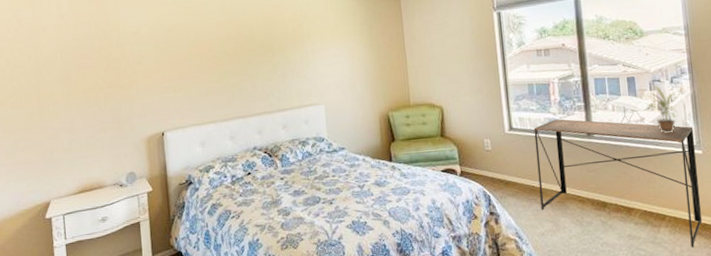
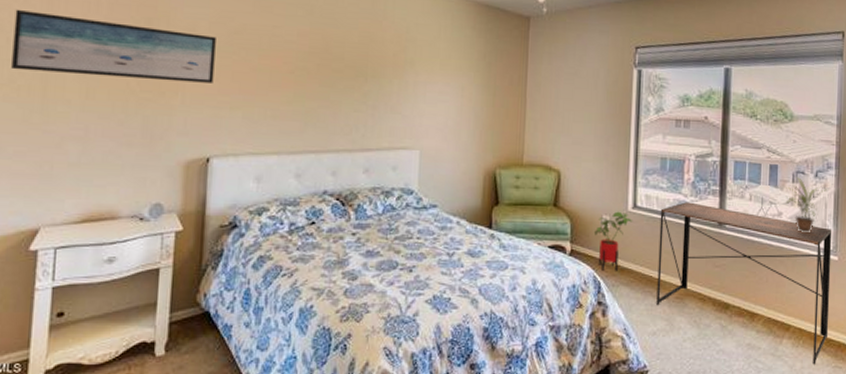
wall art: none [10,37,158,84] -> present [11,9,216,83]
house plant: none [478,134,511,186] -> present [594,211,633,271]

